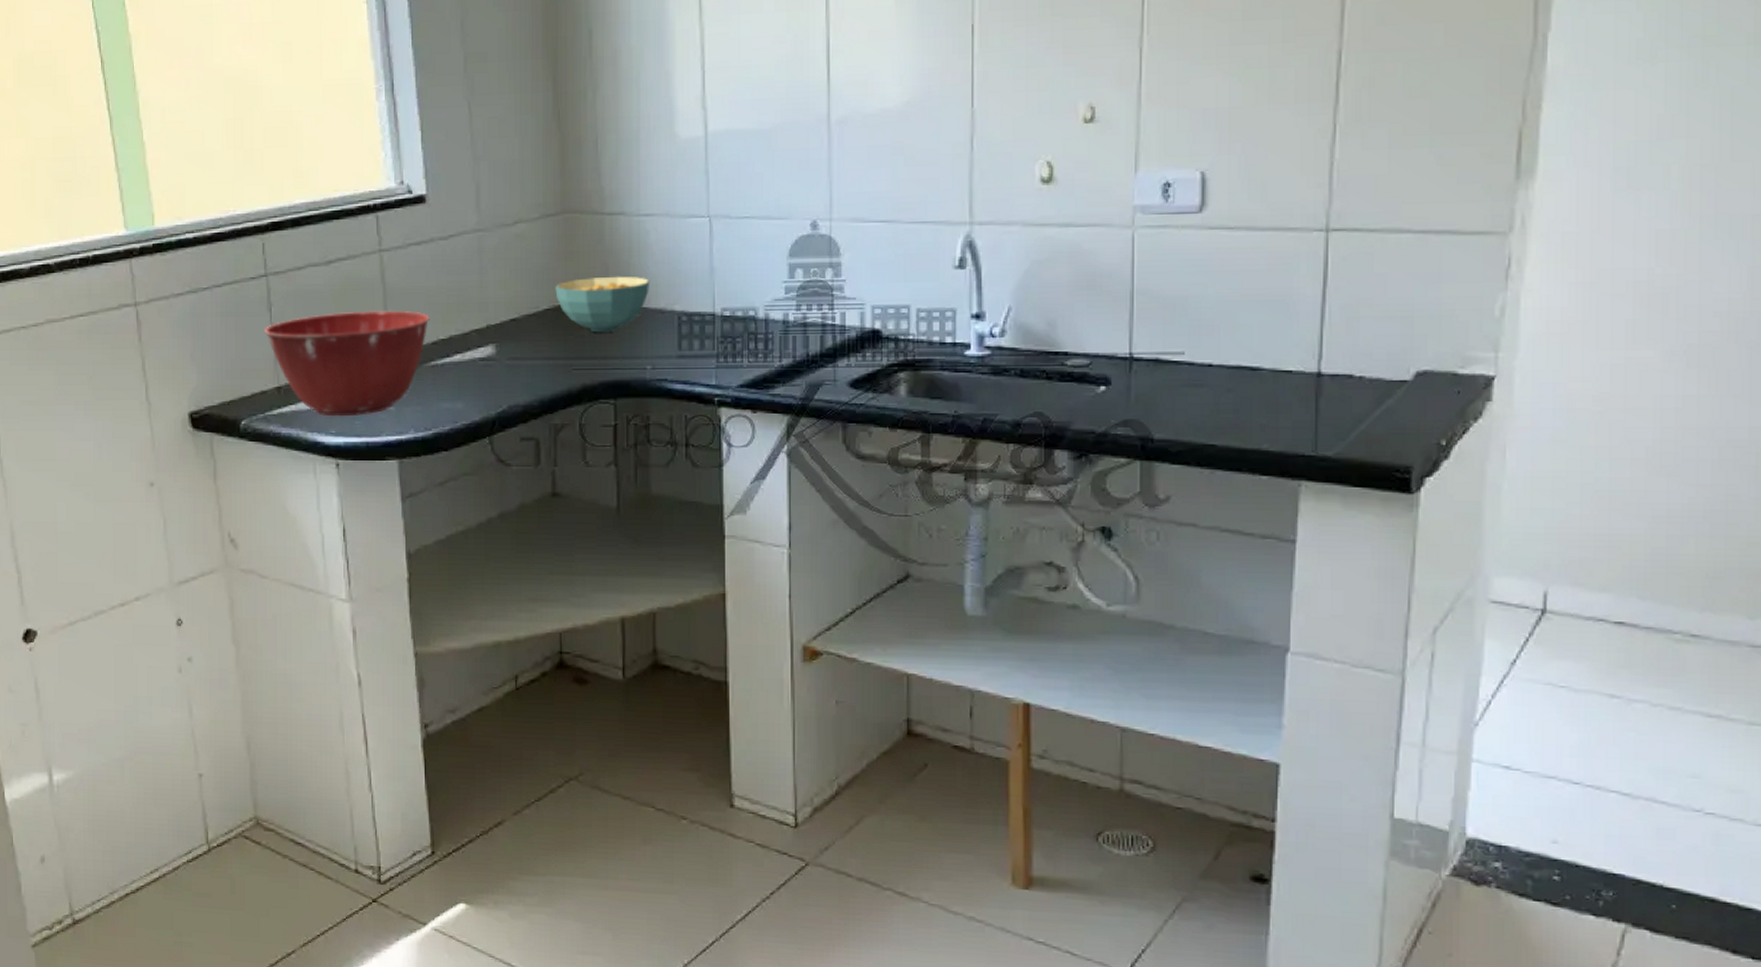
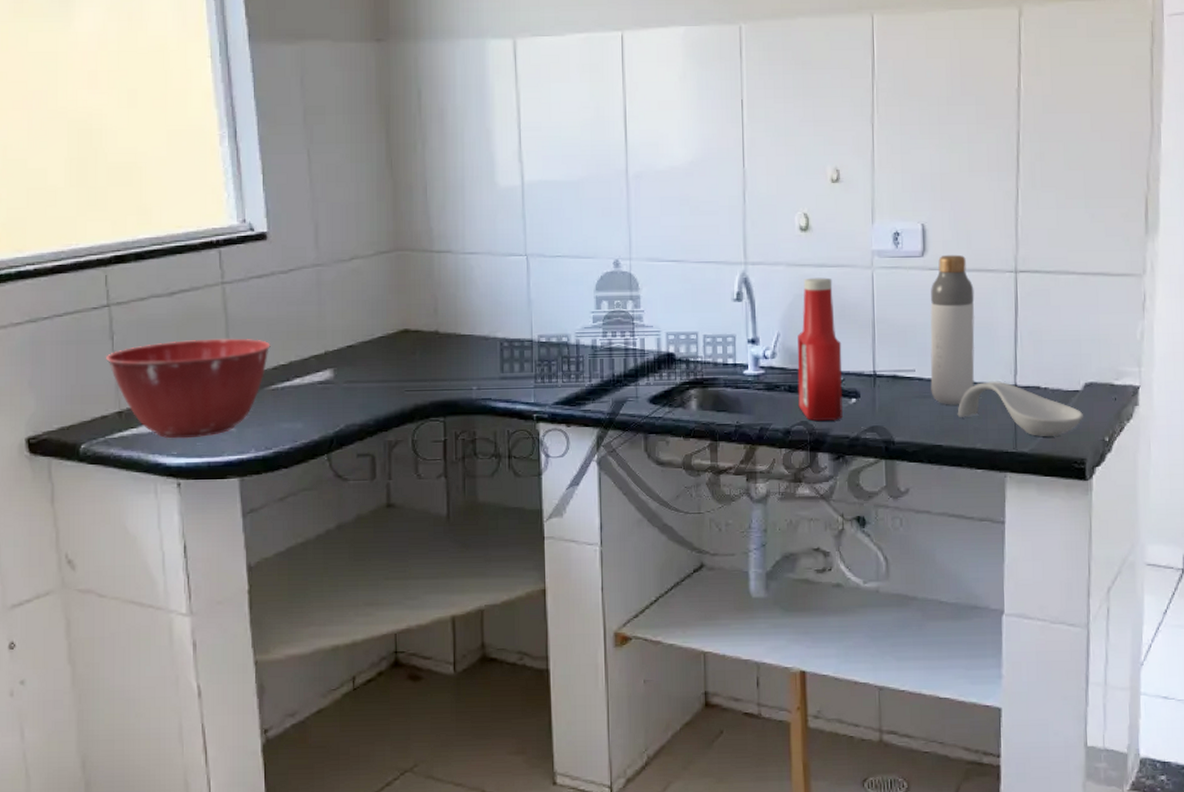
cereal bowl: present [555,276,649,333] -> none [389,307,474,358]
ketchup bottle: none [1032,239,1090,413] -> present [797,277,843,421]
bottle: none [1204,209,1268,396] -> present [930,254,975,405]
spoon rest: none [1238,367,1411,437] -> present [957,381,1083,436]

